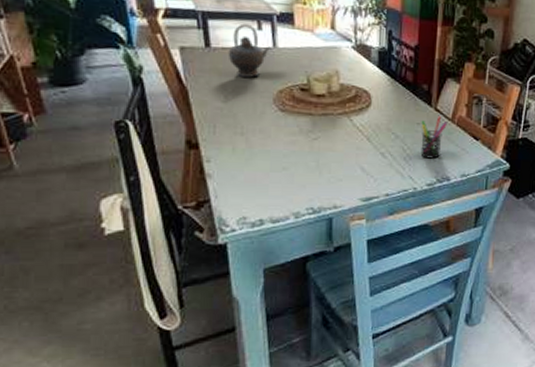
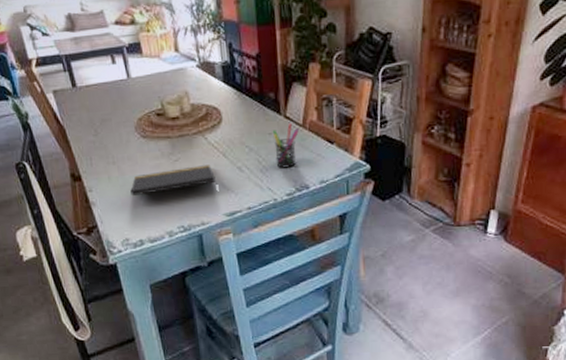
teapot: present [228,23,272,78] -> none [91,60,127,110]
notepad: none [257,147,357,172] -> present [130,165,217,197]

